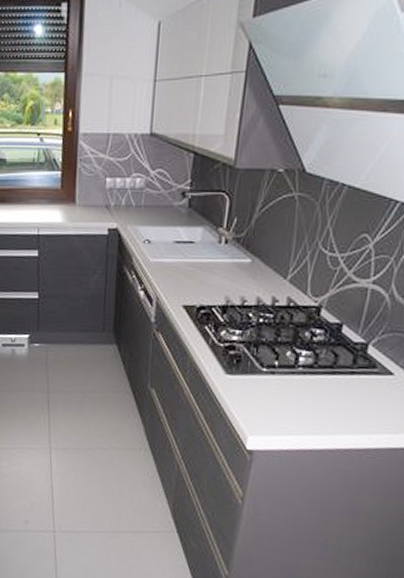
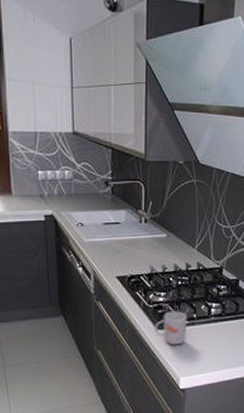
mug: none [222,353,270,396] -> present [154,308,189,345]

